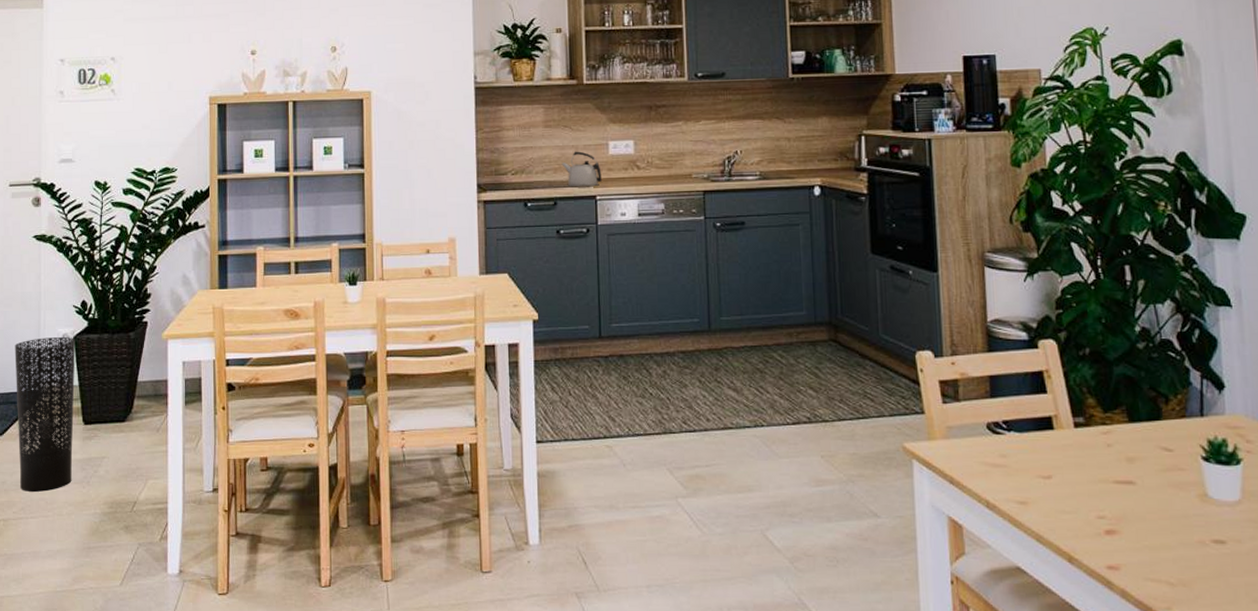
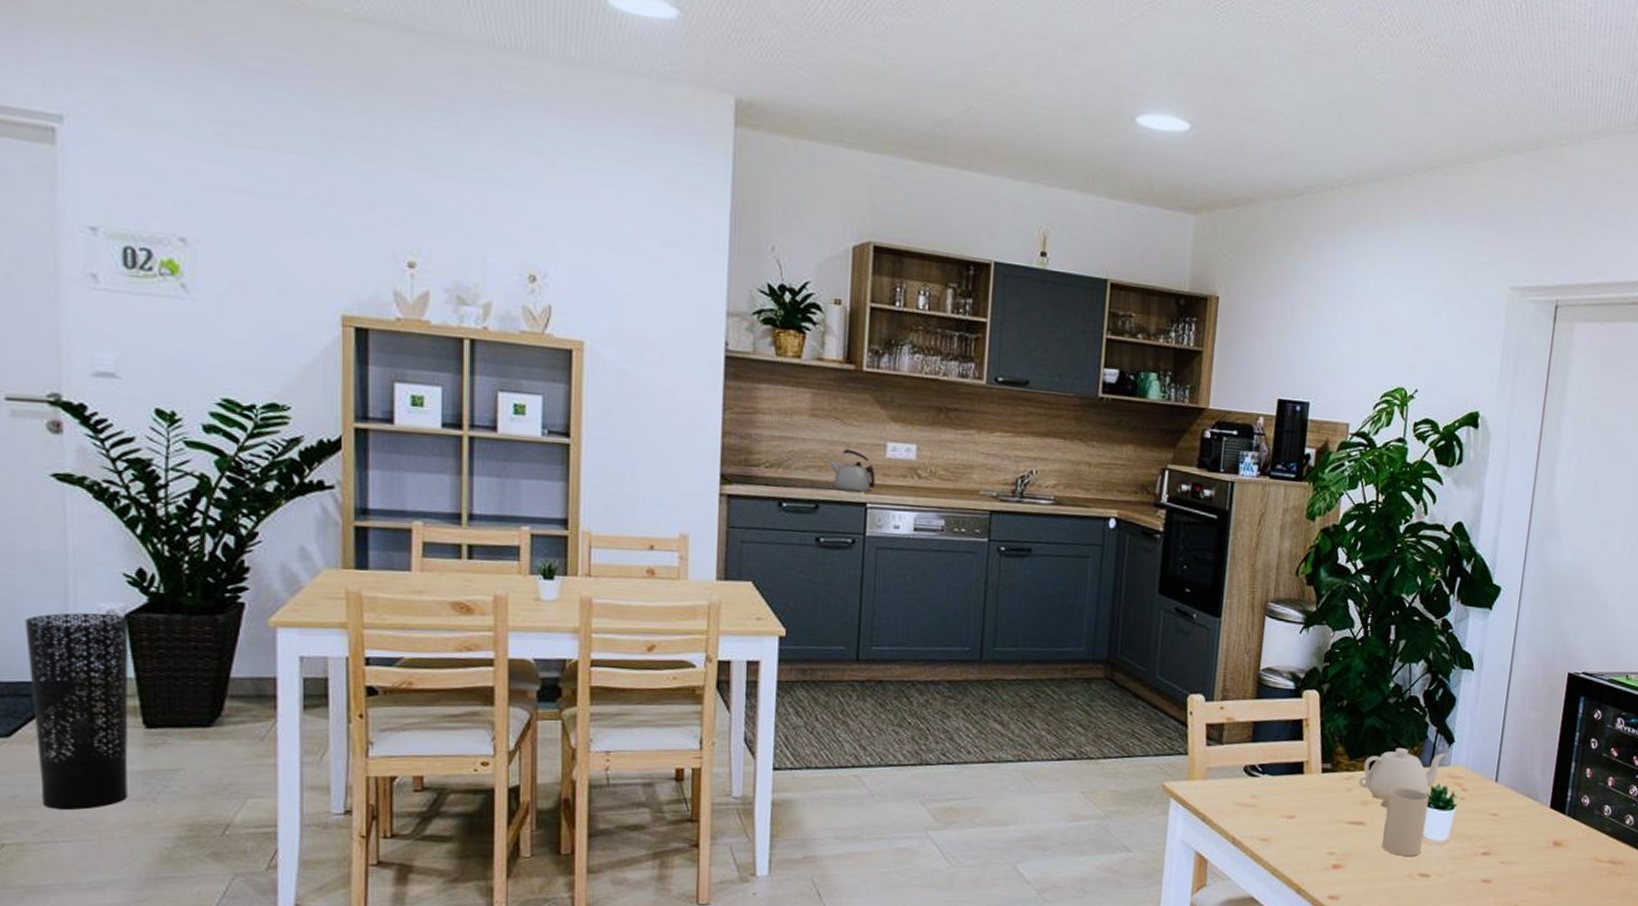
teapot: none [1118,396,1219,465] -> present [1358,747,1447,808]
cup: none [1157,441,1210,519] -> present [1382,788,1430,856]

